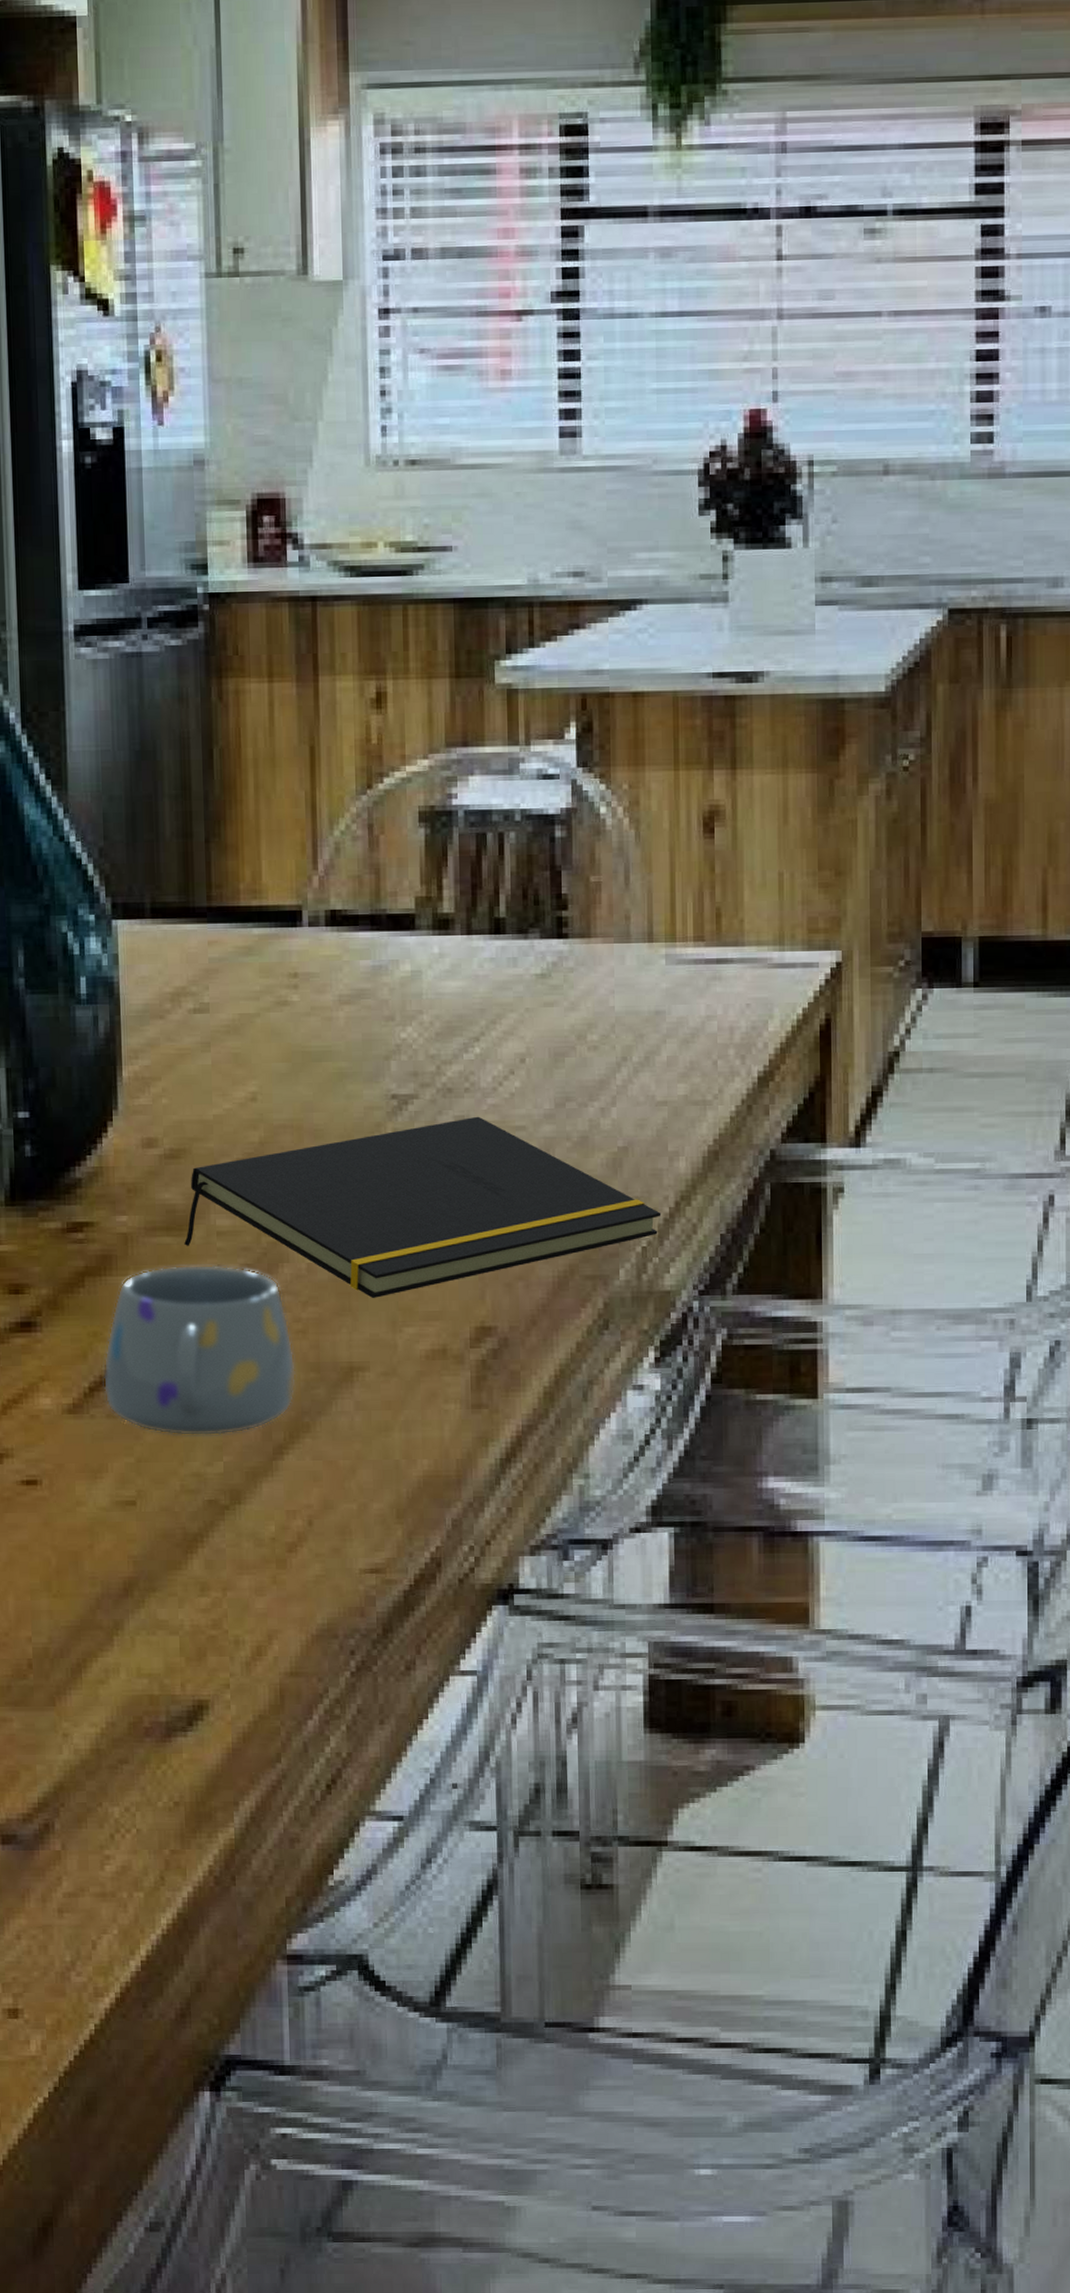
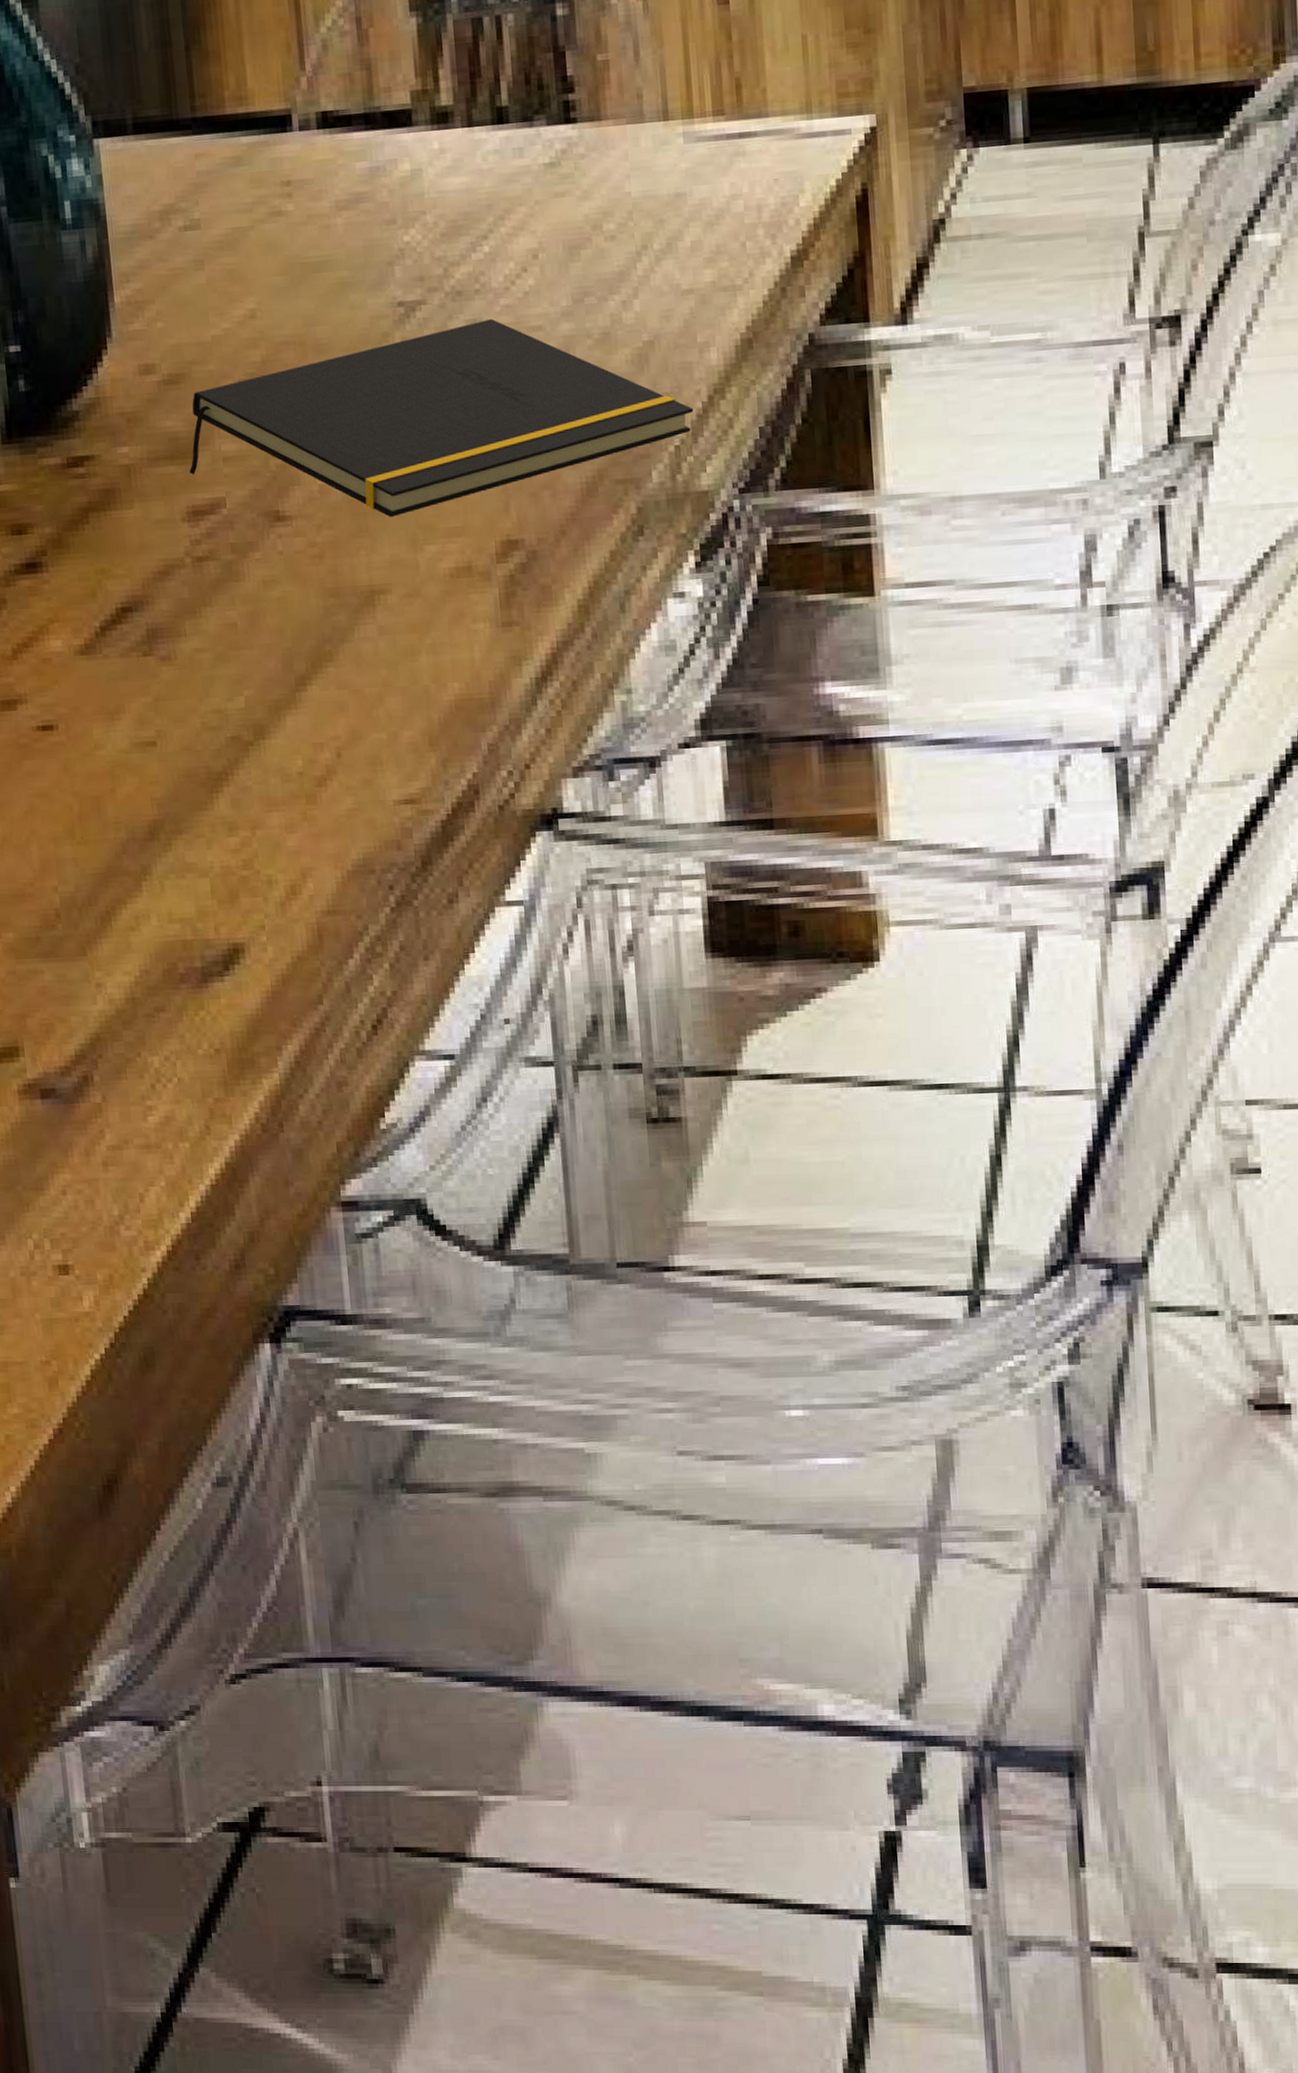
mug: present [103,1264,297,1436] -> none [113,492,315,672]

